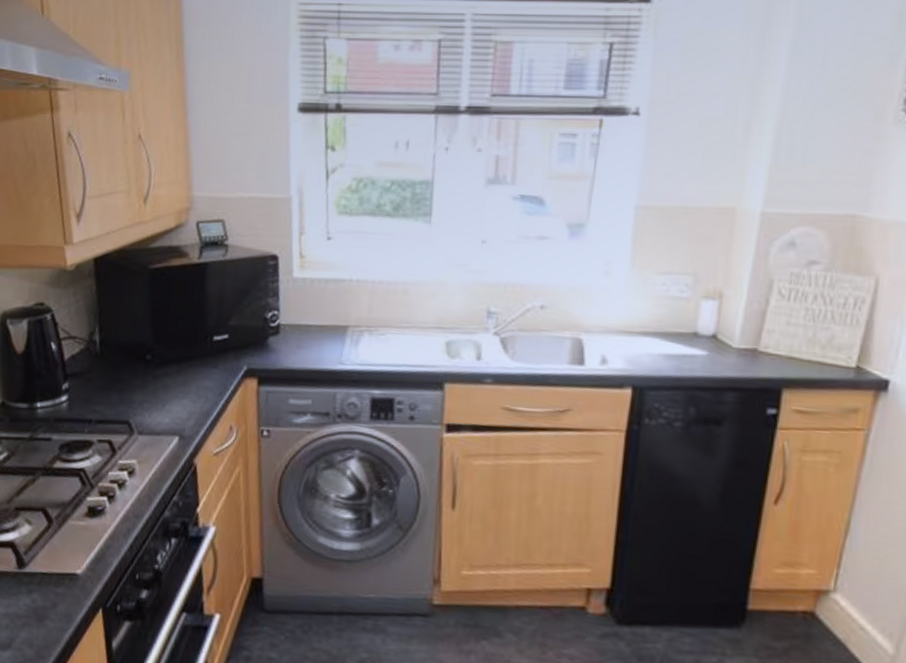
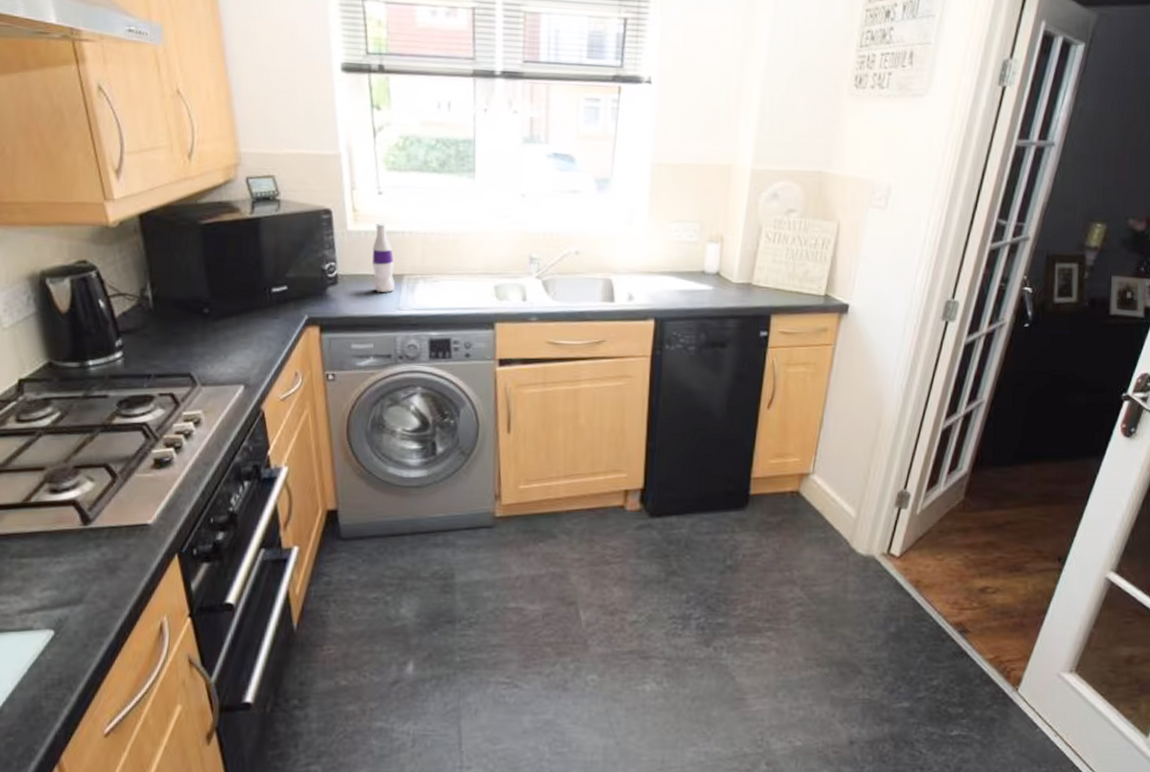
bottle: none [315,269,339,345] -> present [371,222,395,292]

